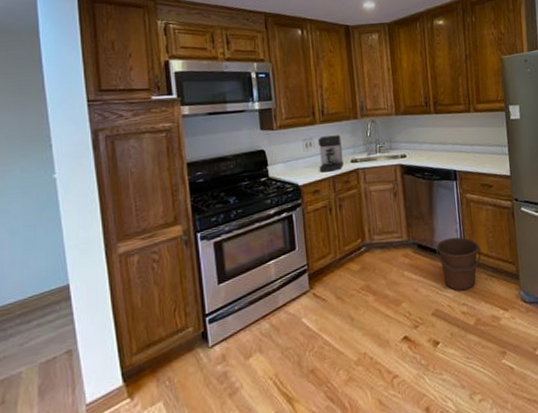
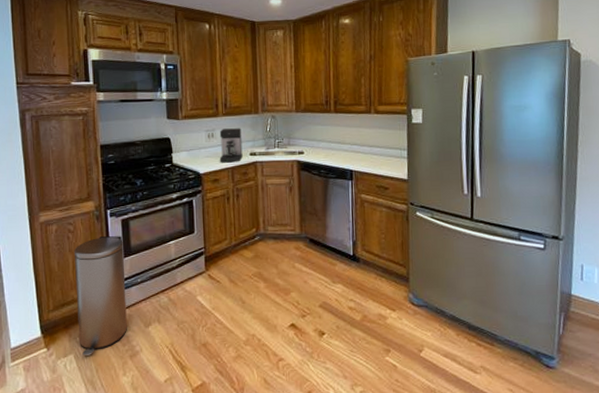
pedal bin: none [159,260,225,401] -> present [74,236,127,356]
bucket: present [435,237,481,291] -> none [327,235,372,287]

